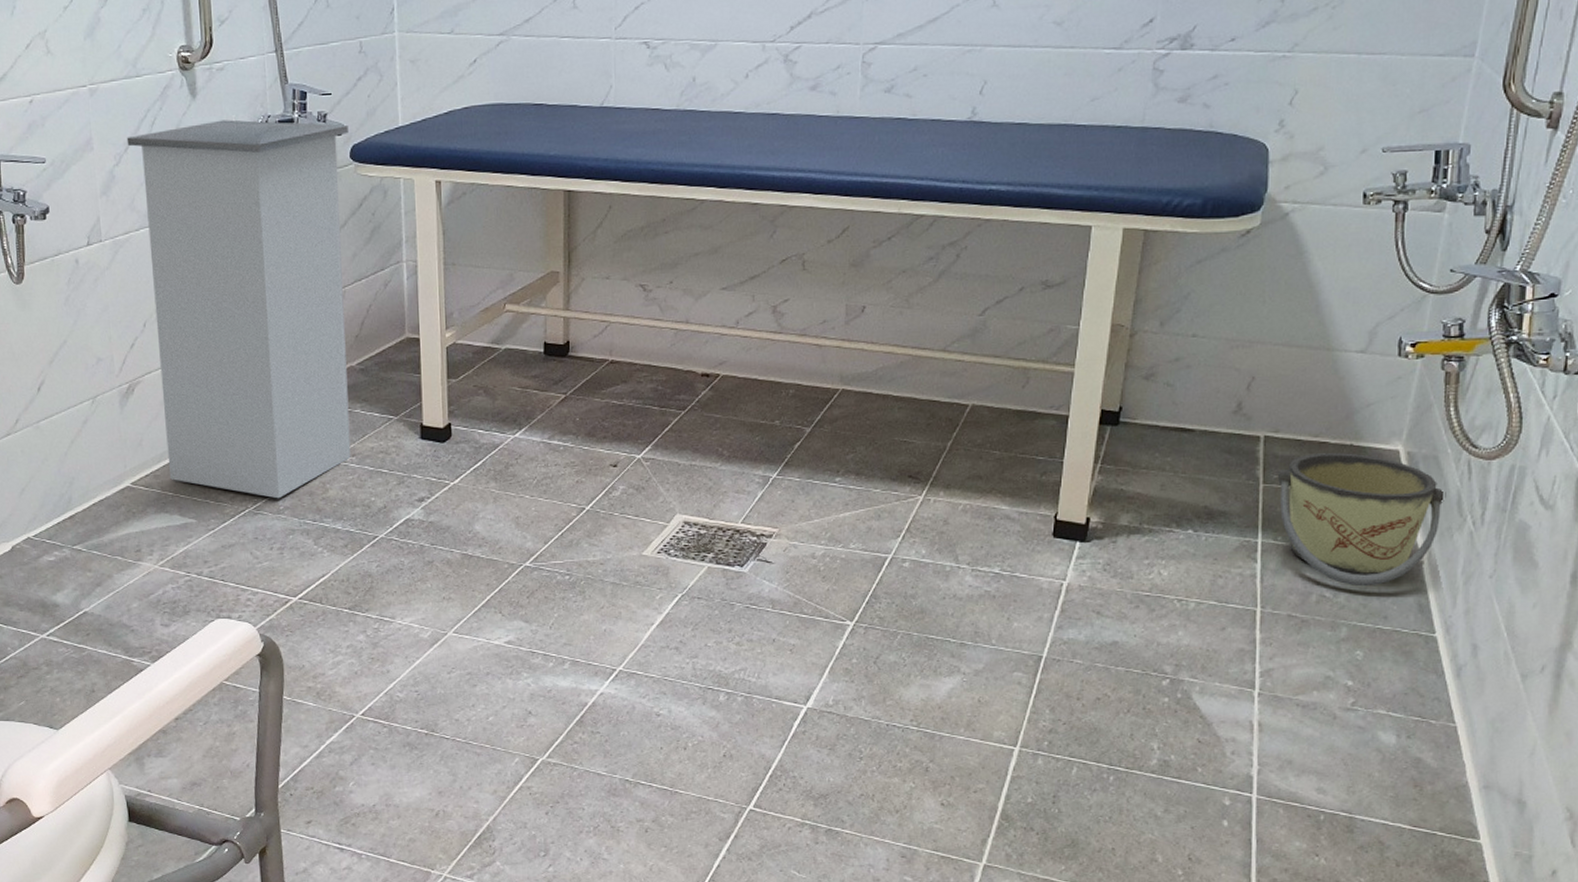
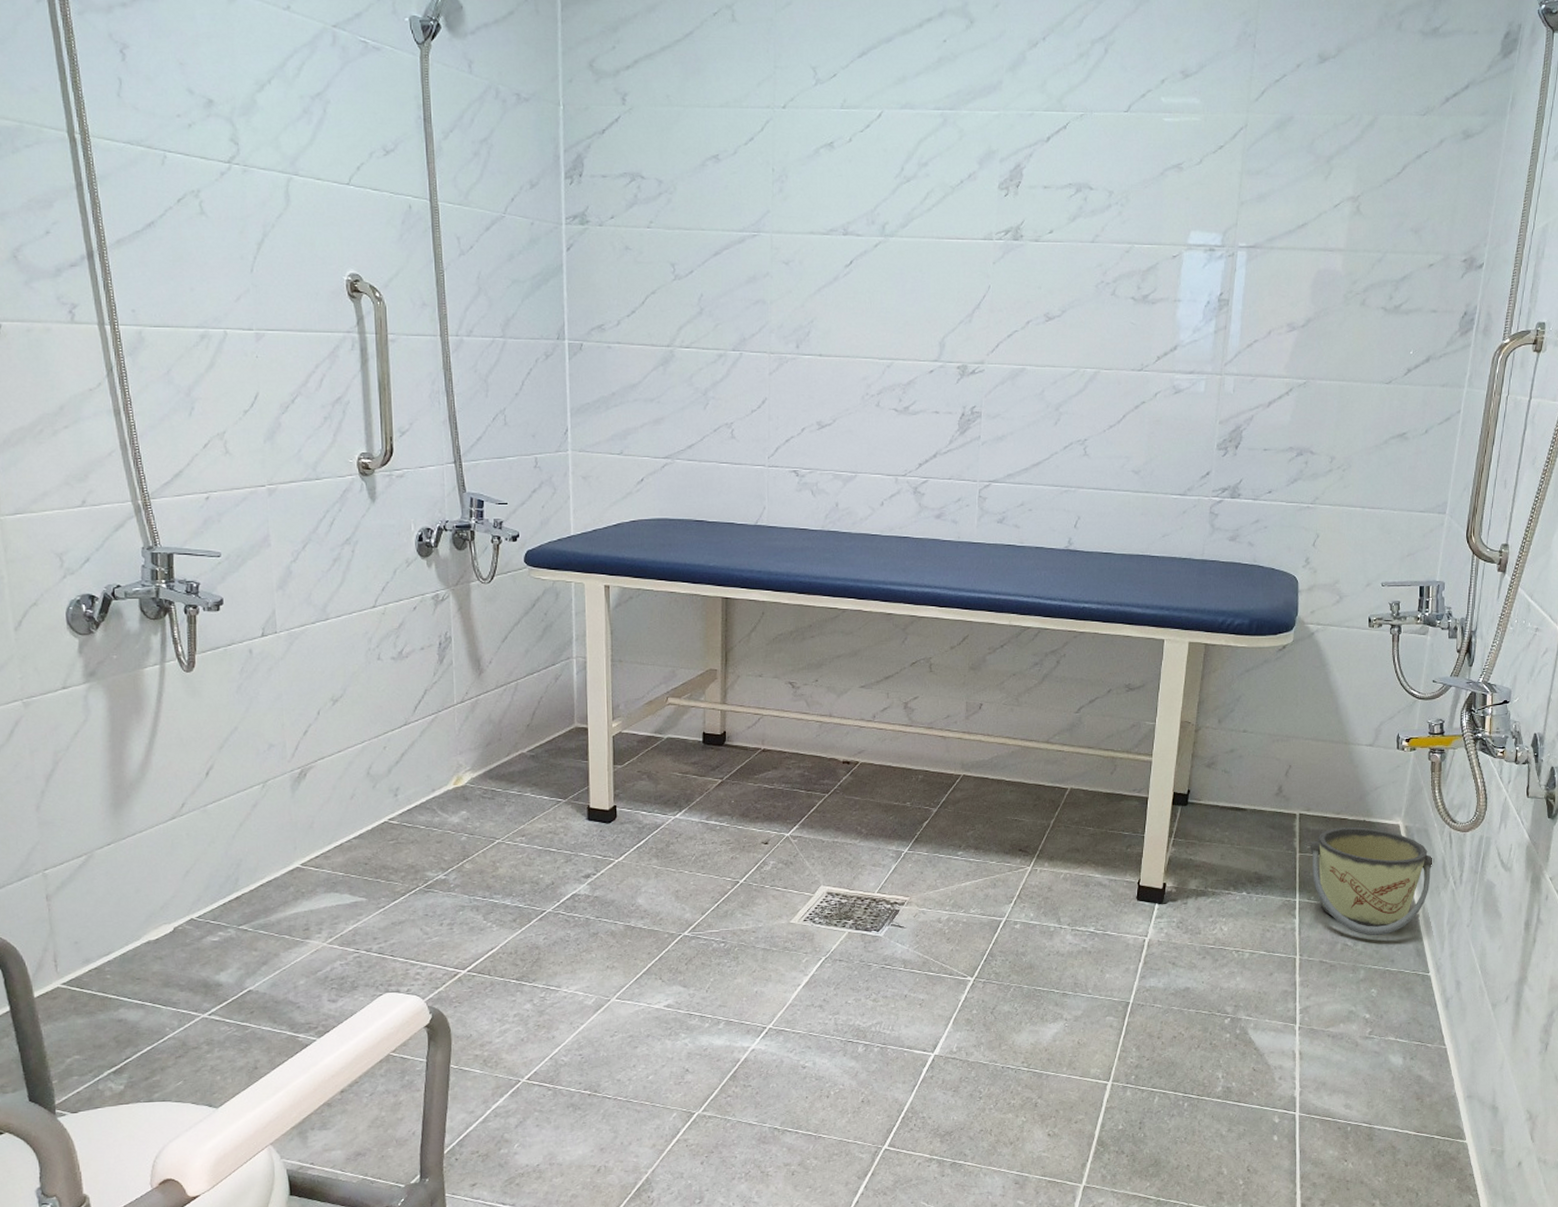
trash can: present [126,120,351,499] -> none [305,523,523,877]

